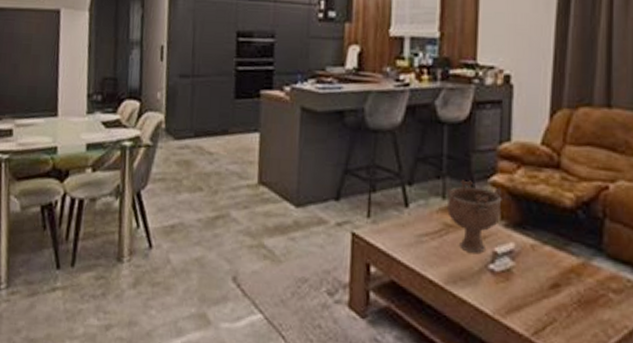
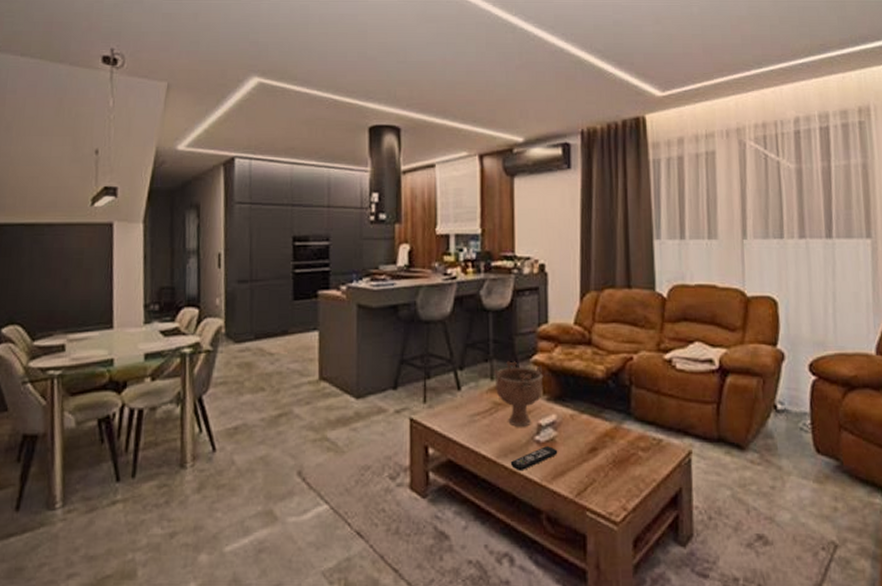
remote control: none [459,276,515,302] -> present [510,446,558,472]

